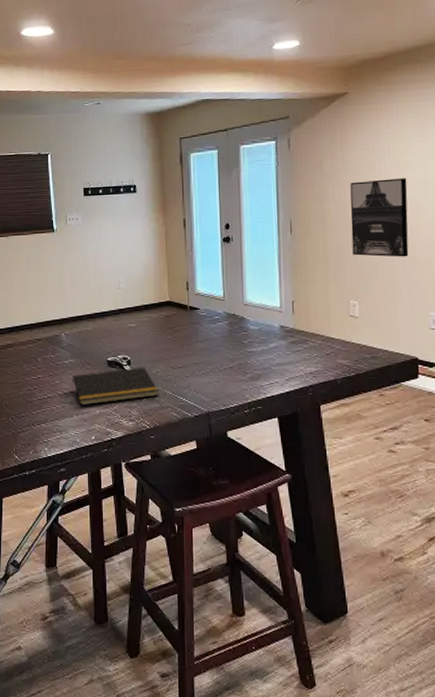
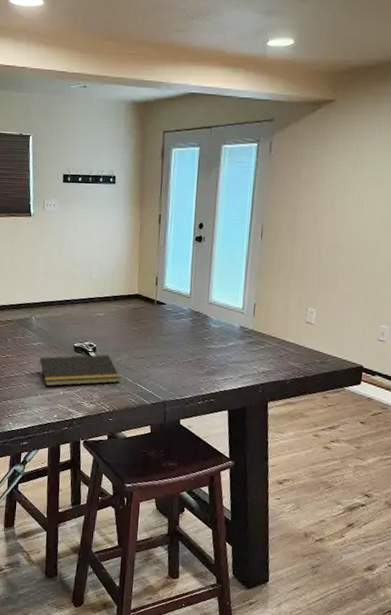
wall art: present [350,178,409,257] -> none [317,192,379,271]

